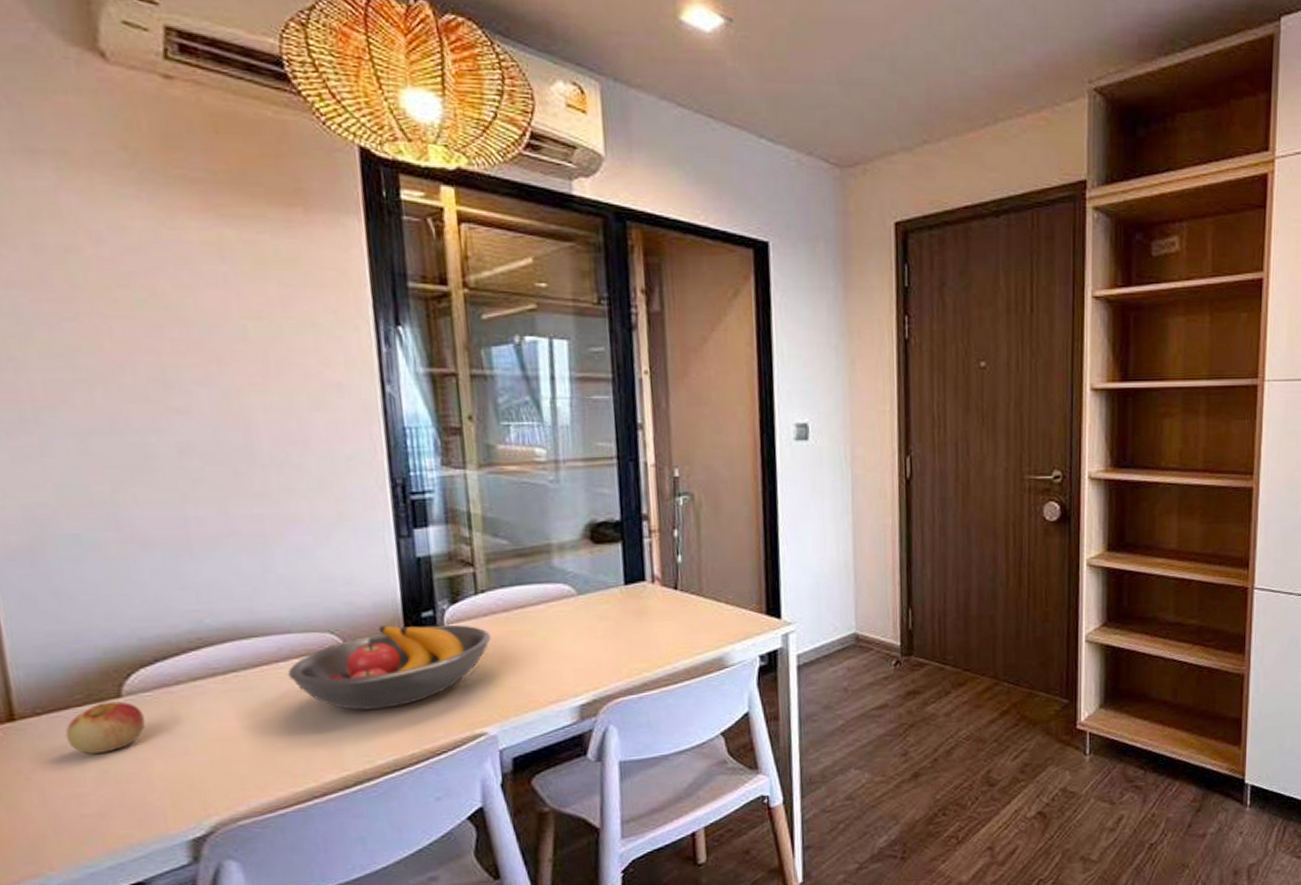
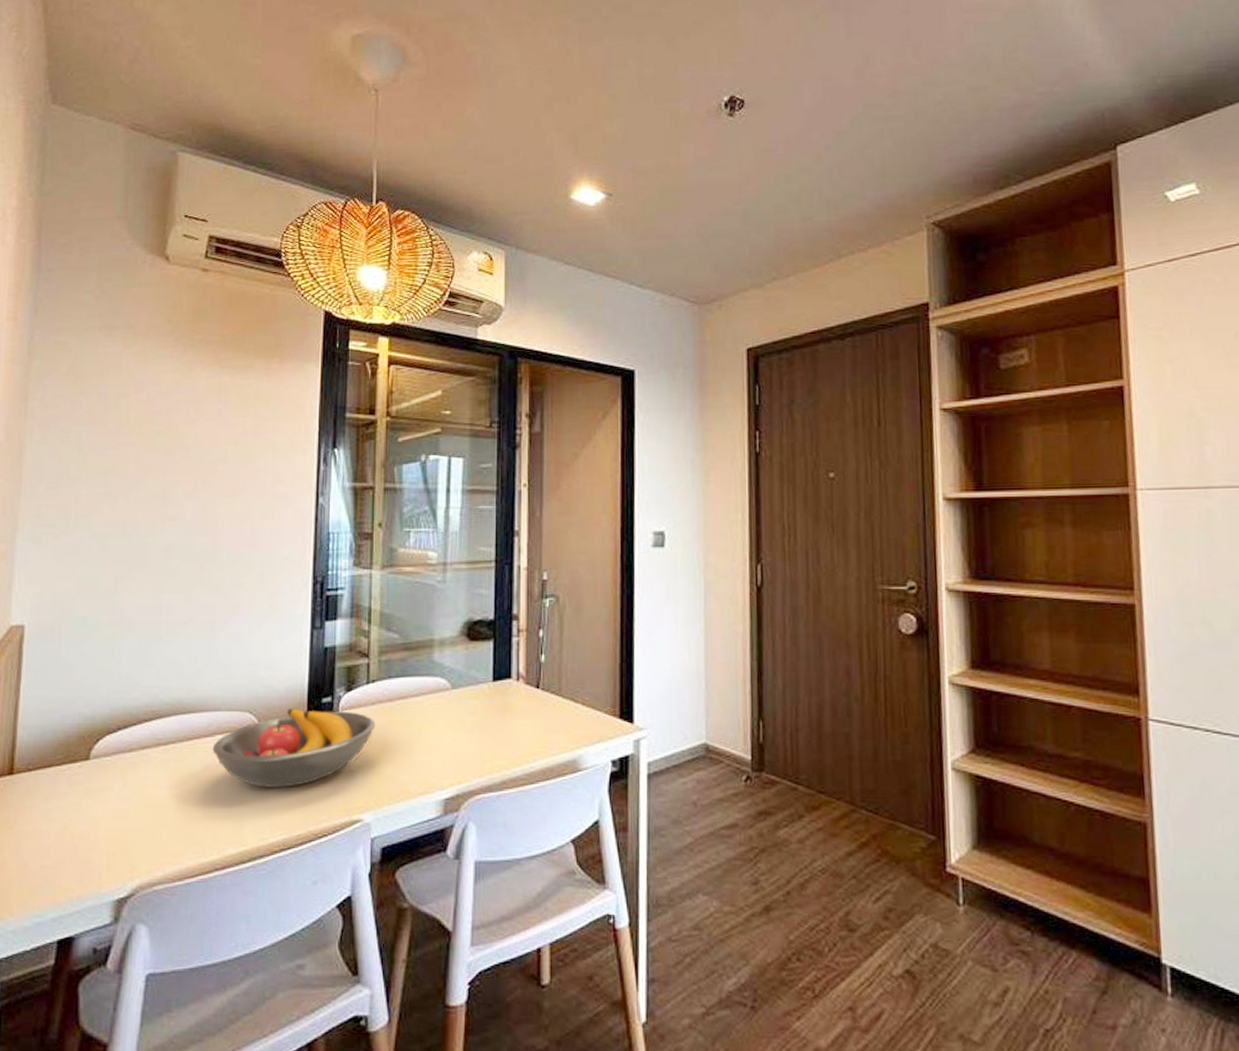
apple: present [65,701,146,754] -> none [44,763,102,809]

